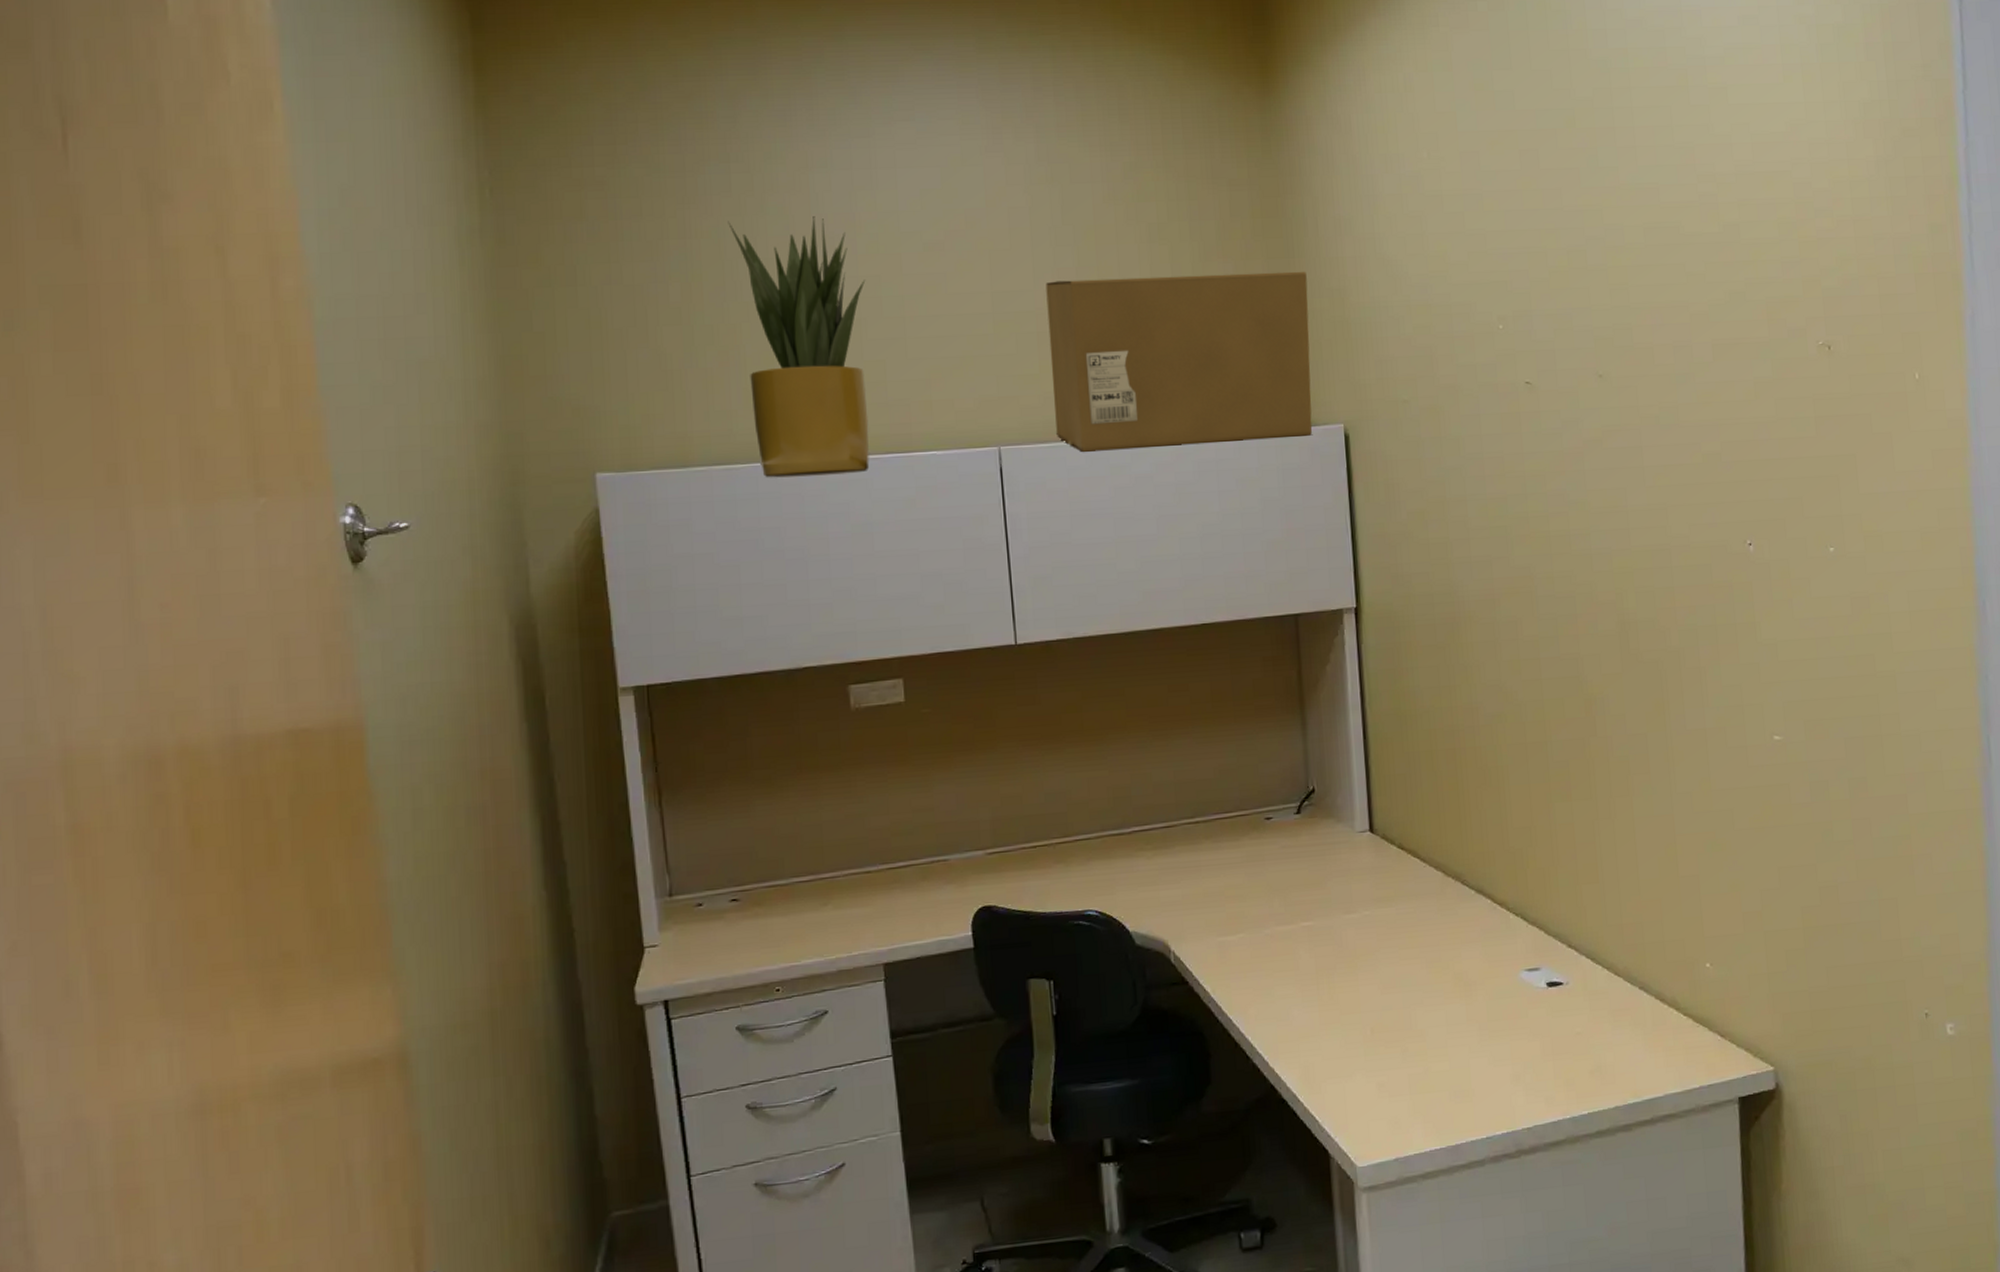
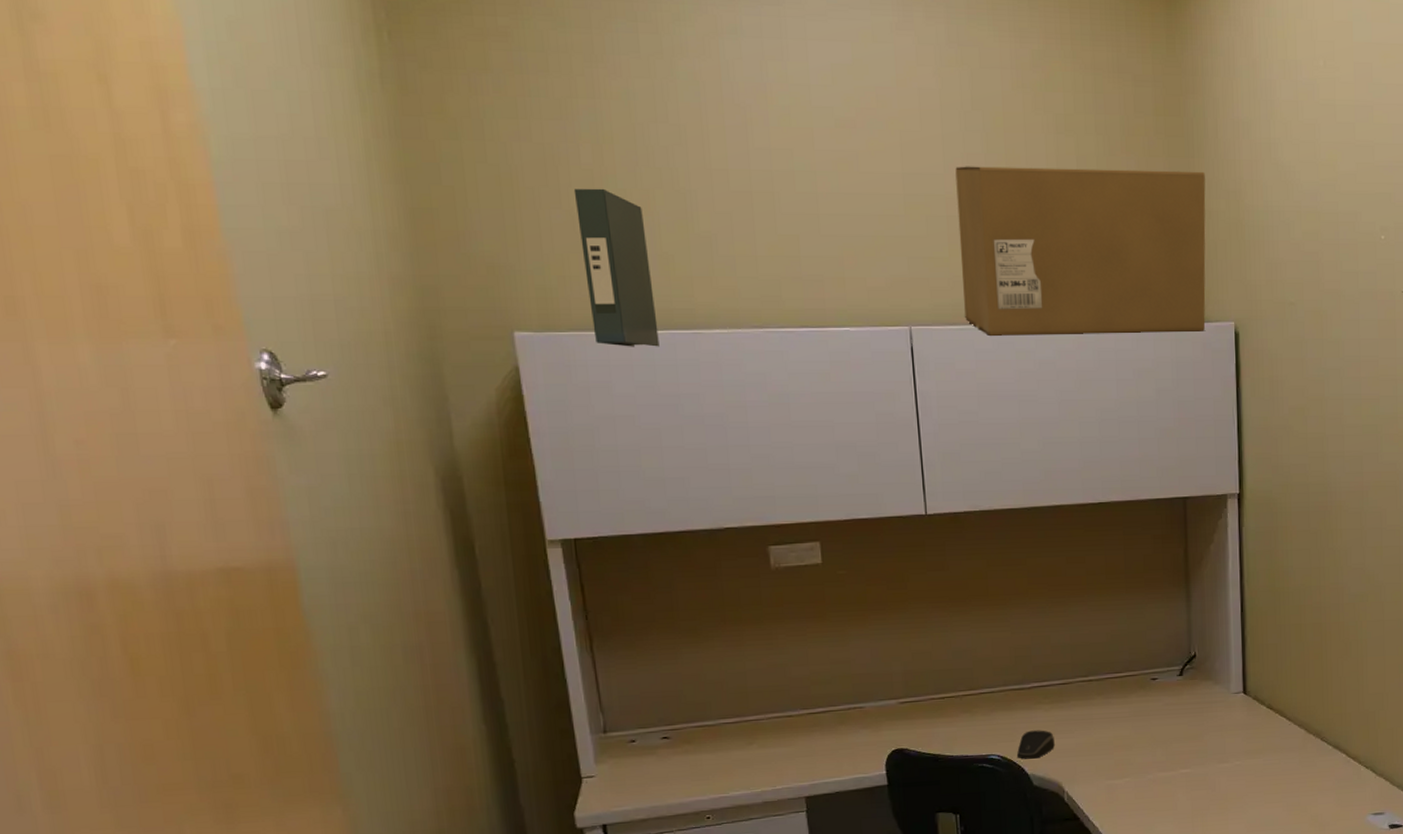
binder: none [661,325,741,483] -> present [573,188,660,347]
planter: present [728,216,870,478] -> none [637,83,785,346]
computer mouse: none [1117,880,1159,915] -> present [1017,730,1055,759]

